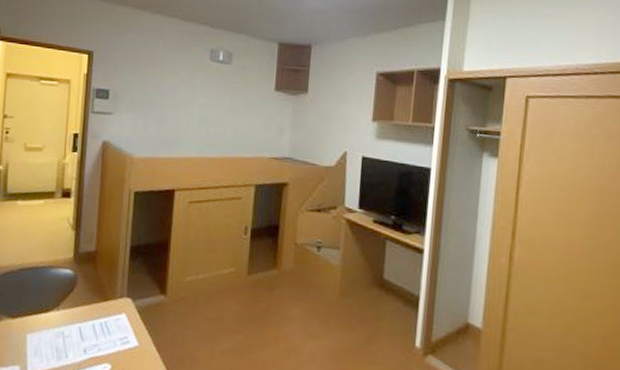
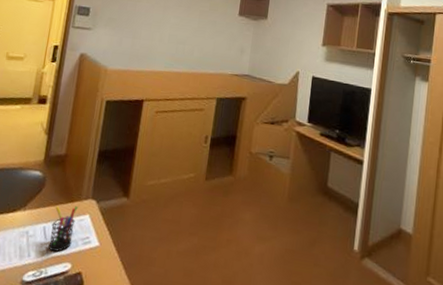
pen holder: none [86,305,114,352] -> present [48,205,78,252]

